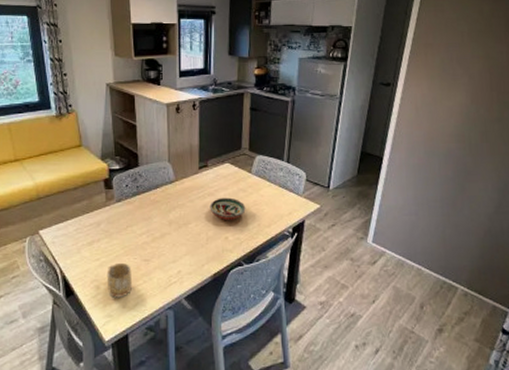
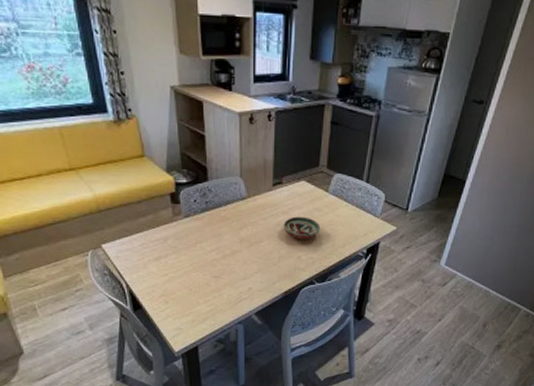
mug: present [107,262,132,299] -> none [175,278,201,313]

